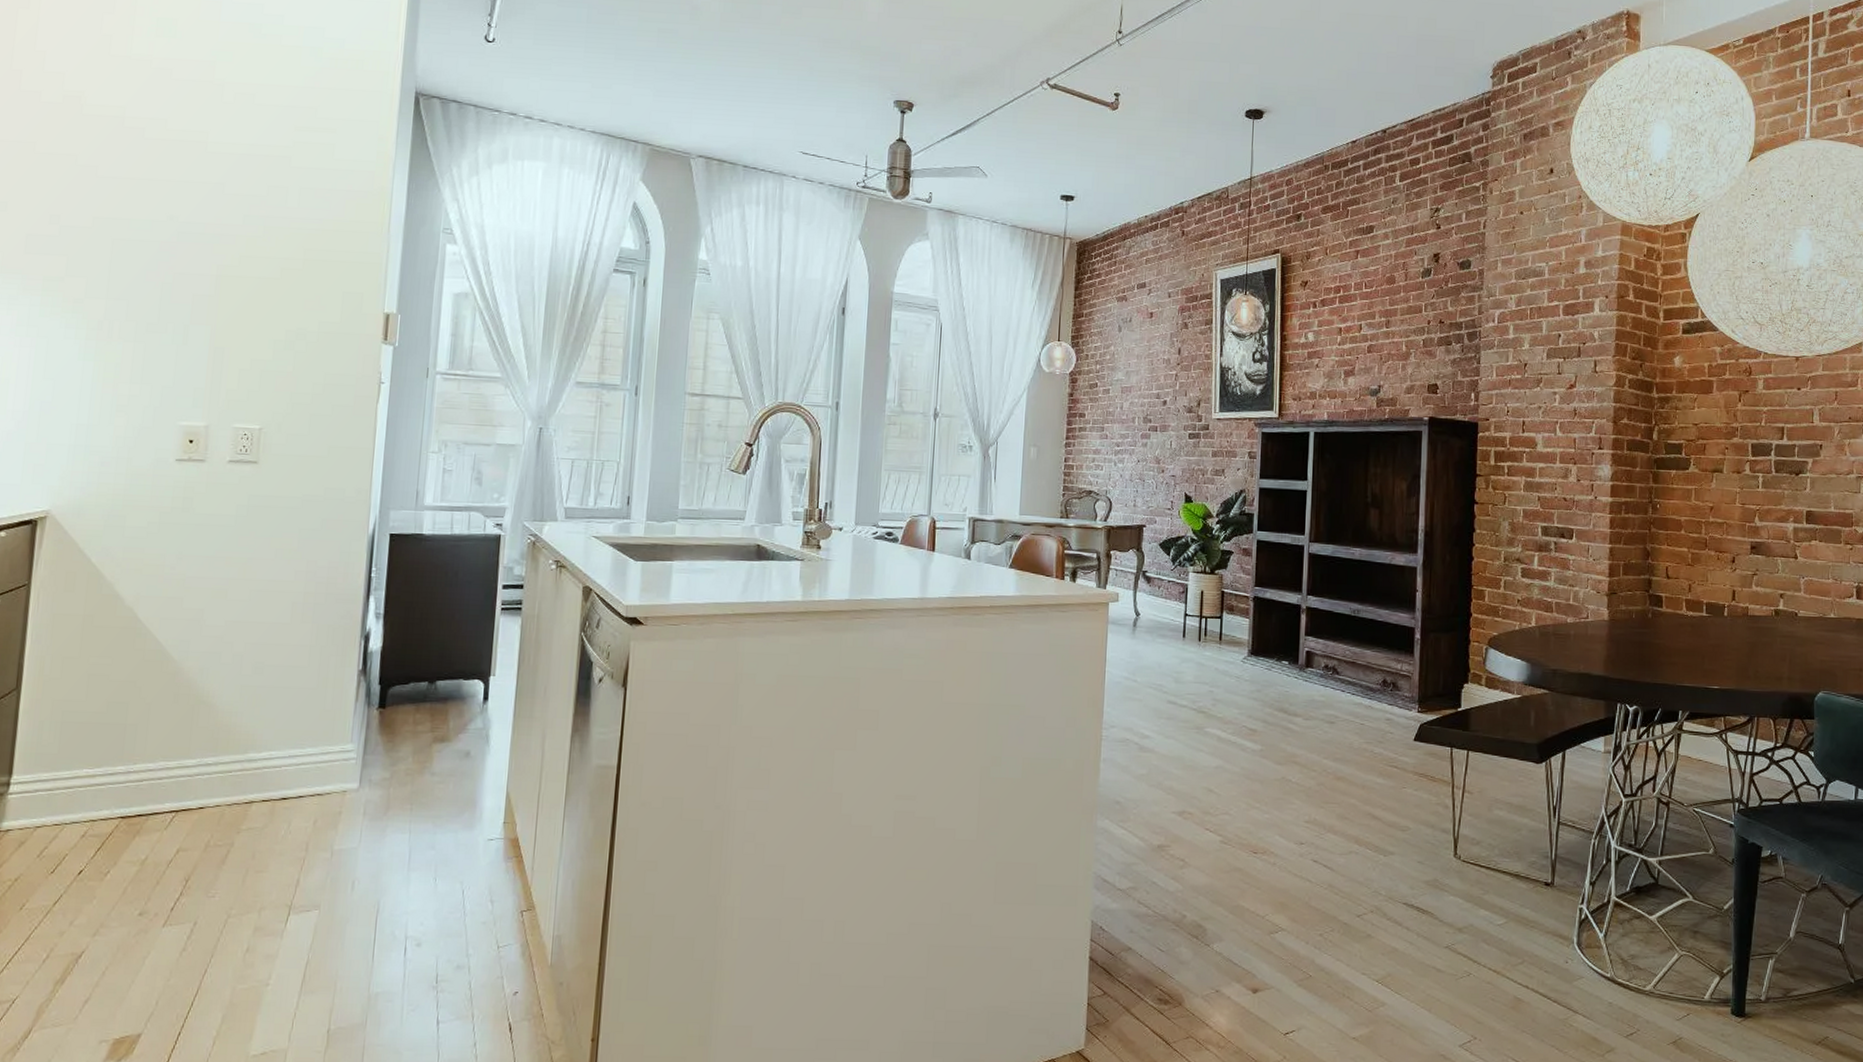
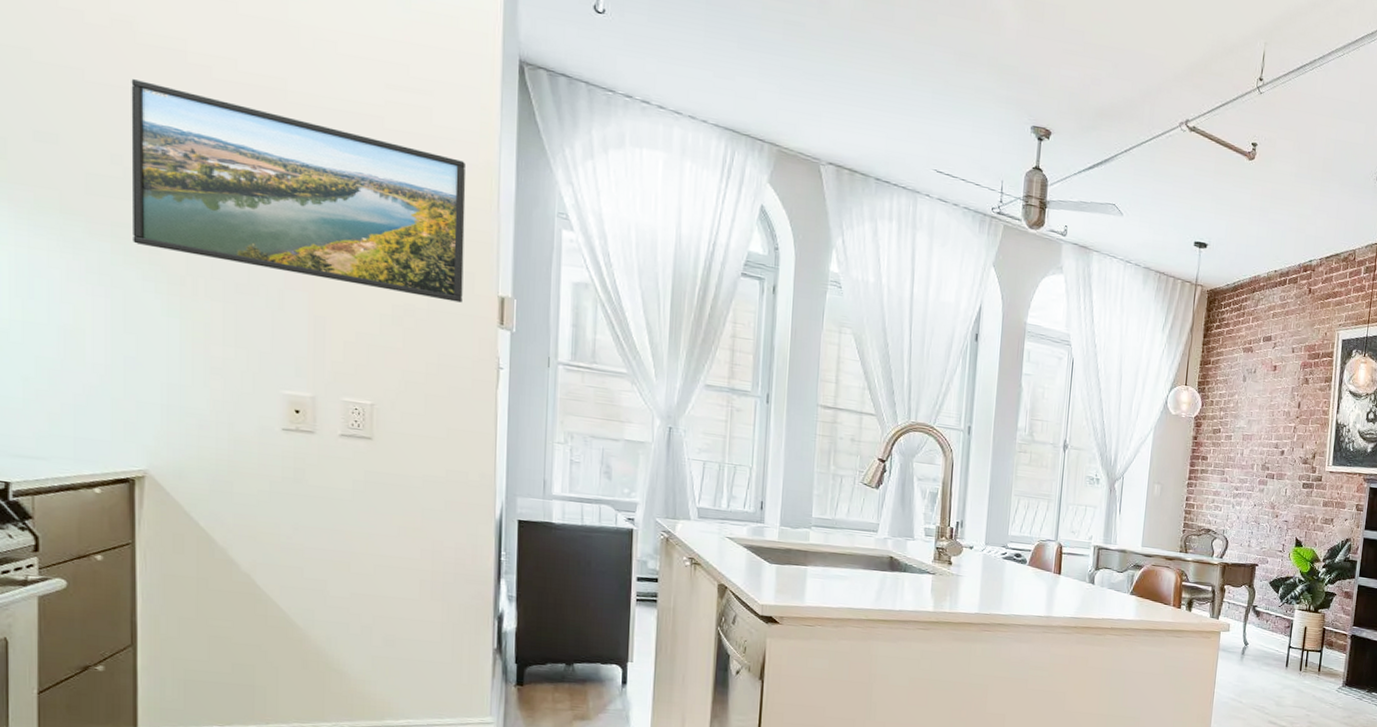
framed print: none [60,146,362,323] -> present [131,79,466,303]

